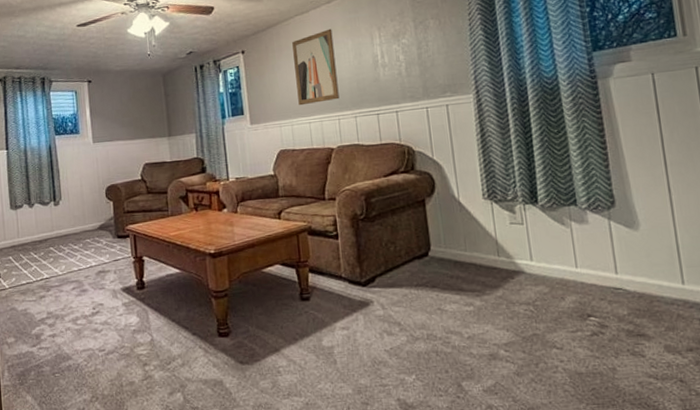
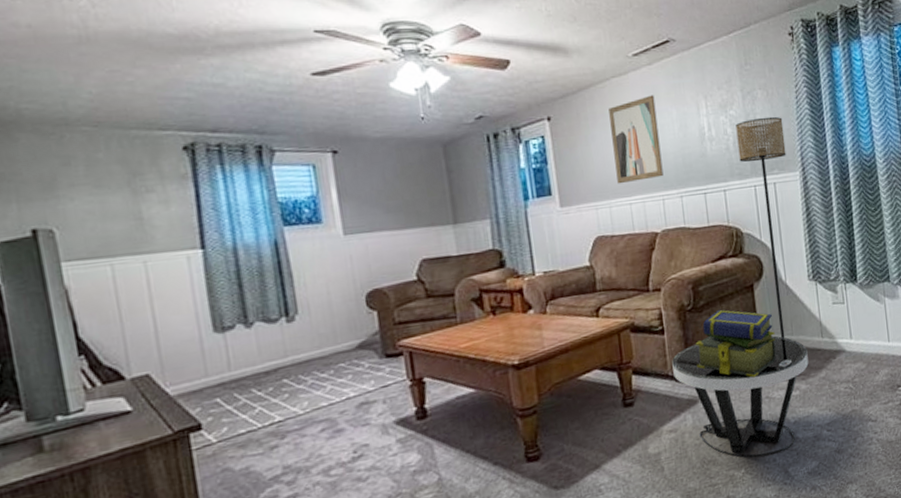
side table: none [345,250,484,366] -> present [672,335,809,458]
stack of books: none [367,220,449,288] -> present [695,309,776,378]
floor lamp: none [408,43,459,254] -> present [736,116,787,339]

